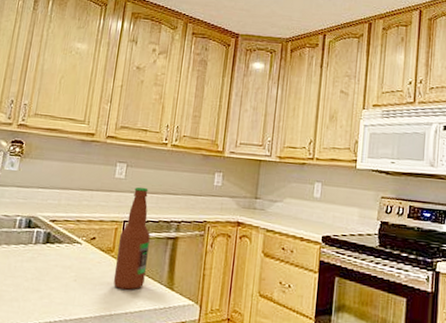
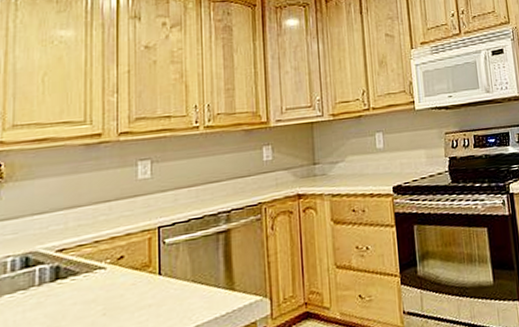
bottle: present [113,187,150,290] -> none [155,181,197,308]

